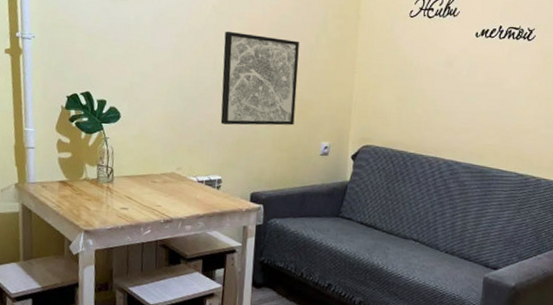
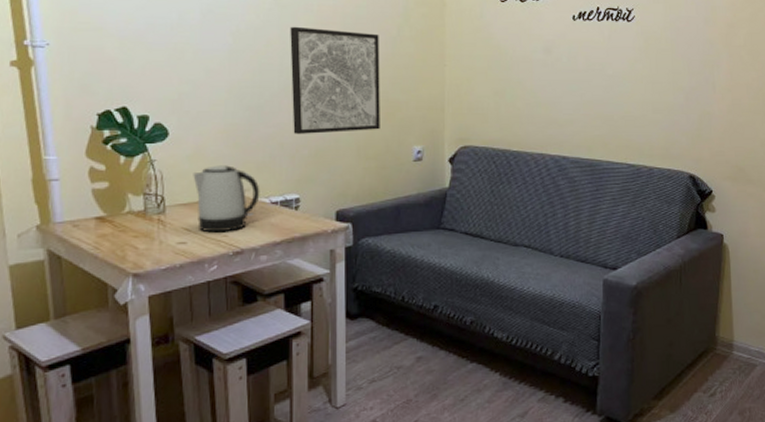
kettle: none [137,146,190,203] -> present [193,165,260,233]

